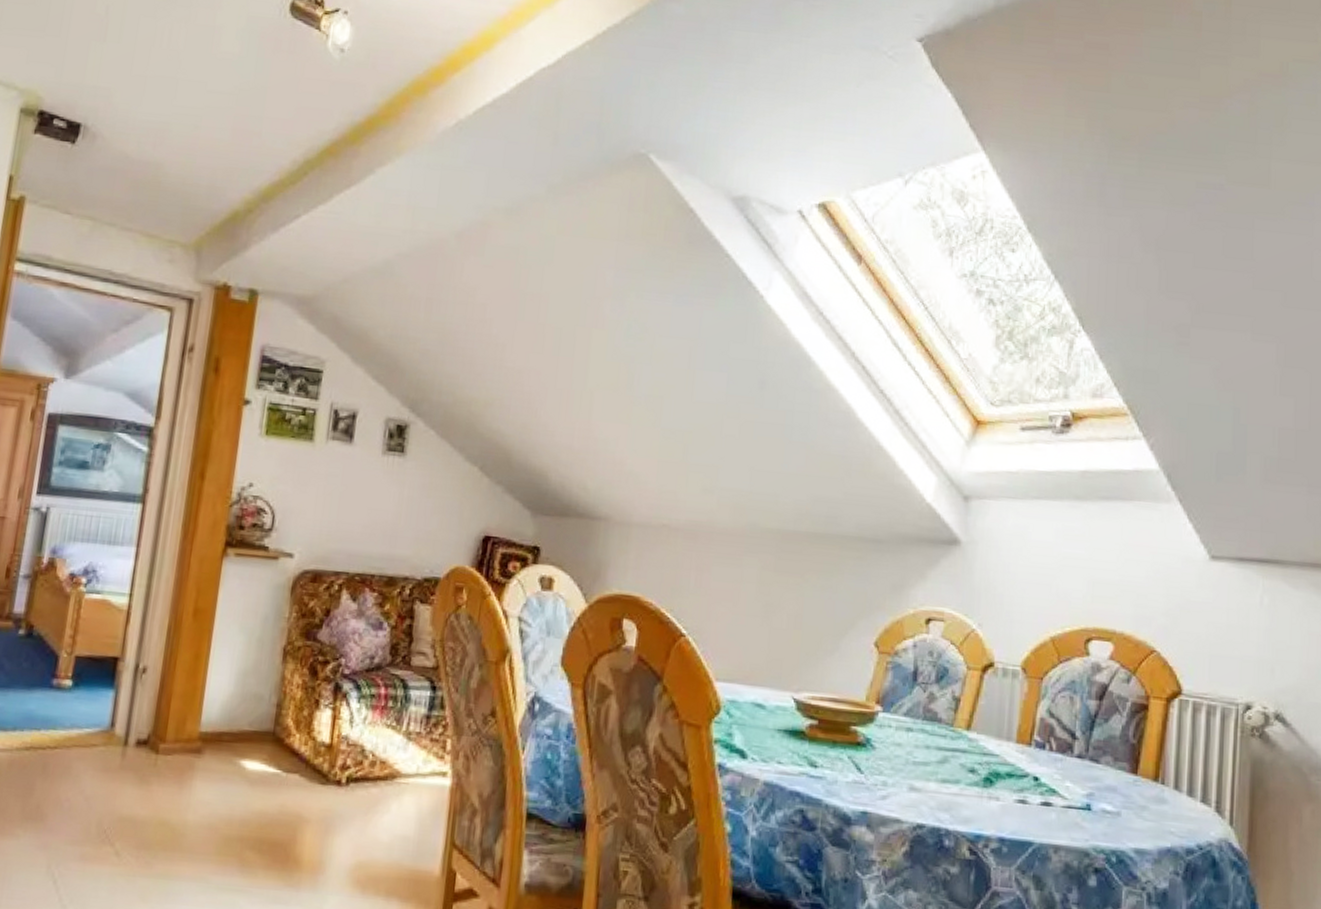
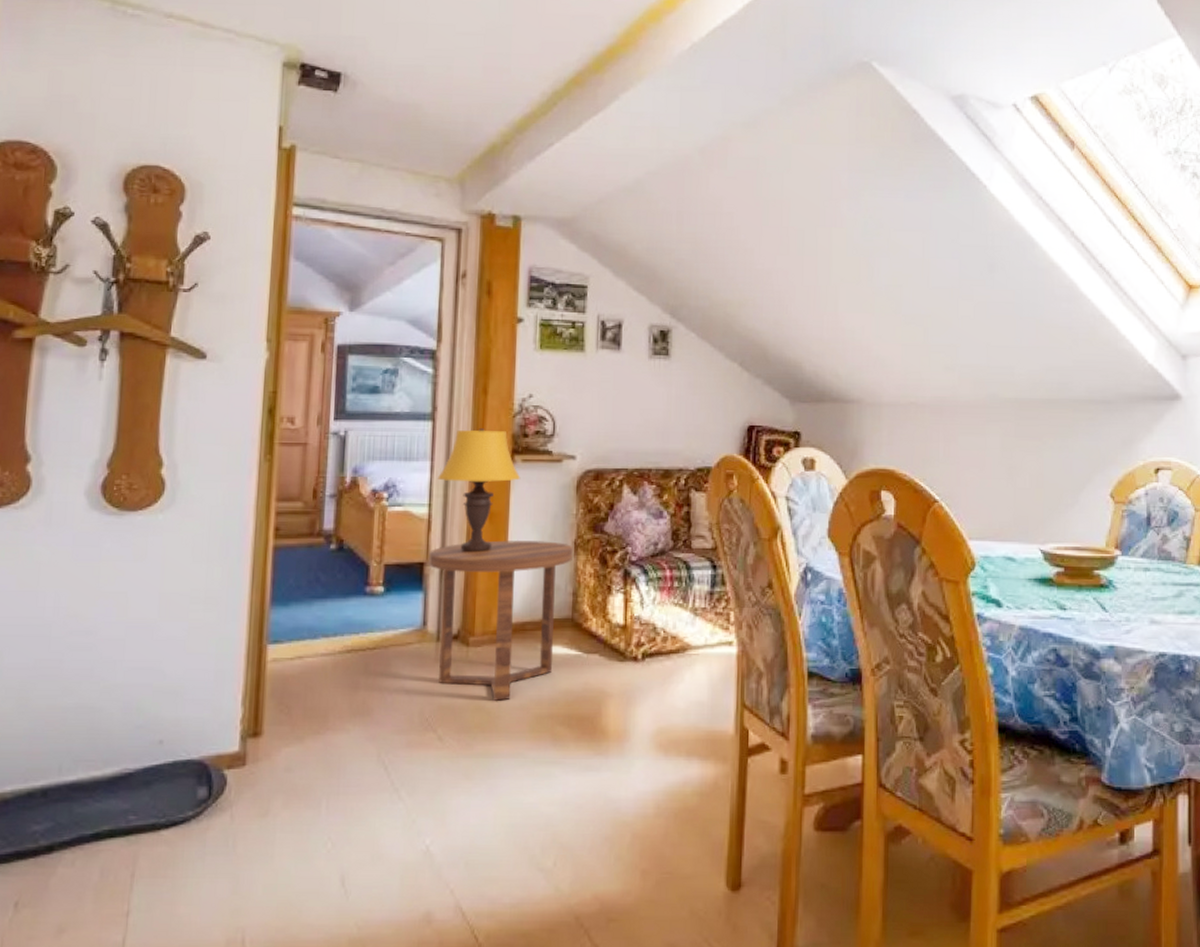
side table: none [122,640,282,818] -> present [428,539,573,702]
table lamp: none [141,515,232,651] -> present [437,428,521,552]

